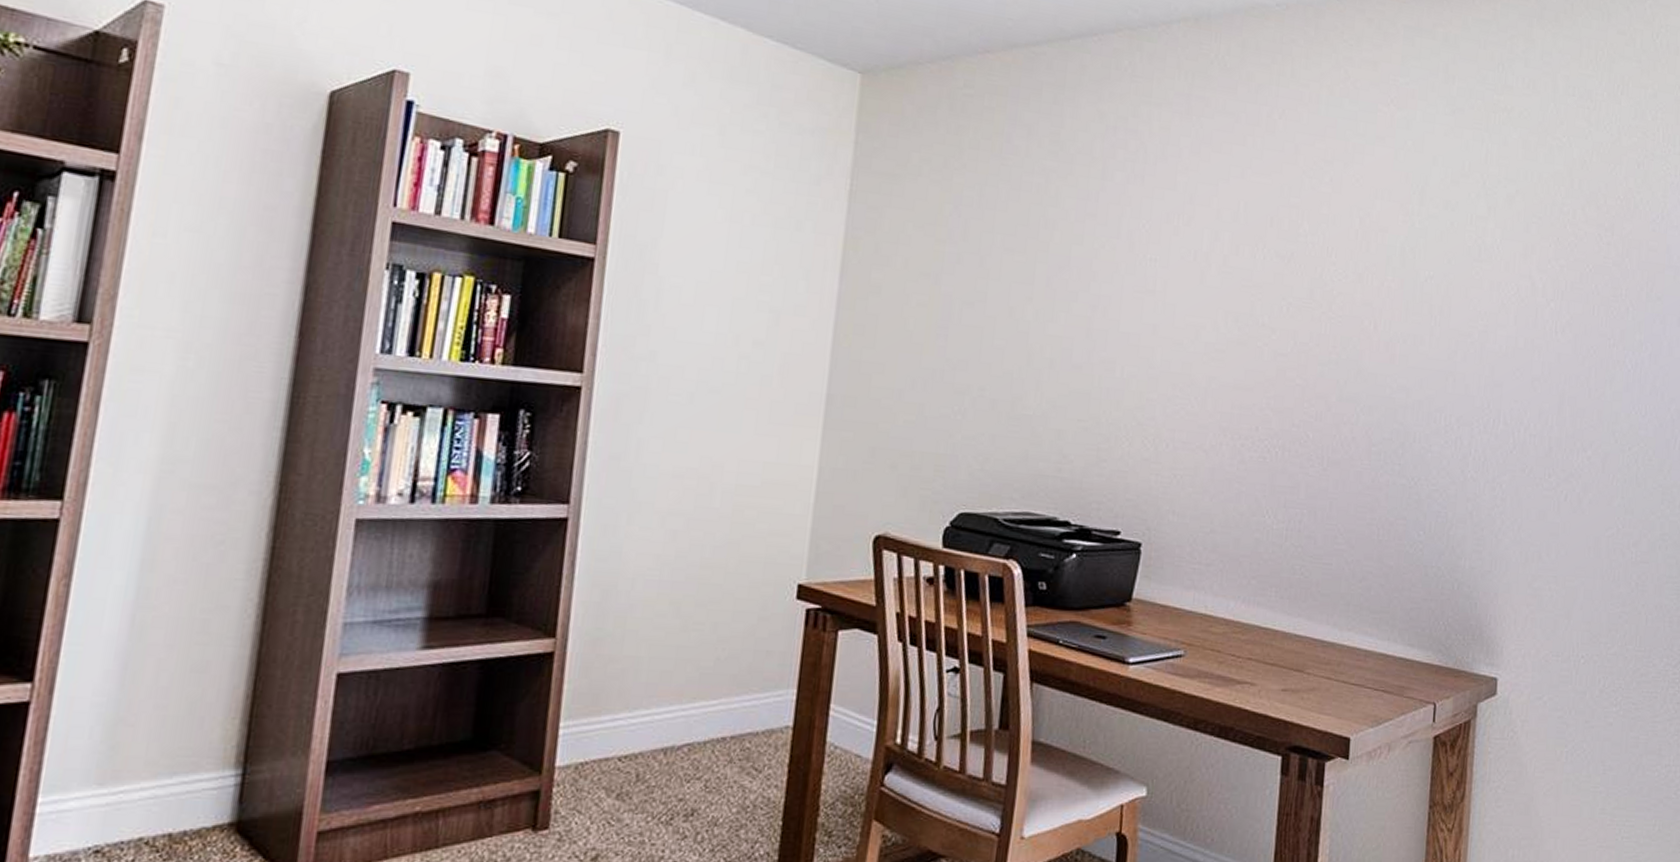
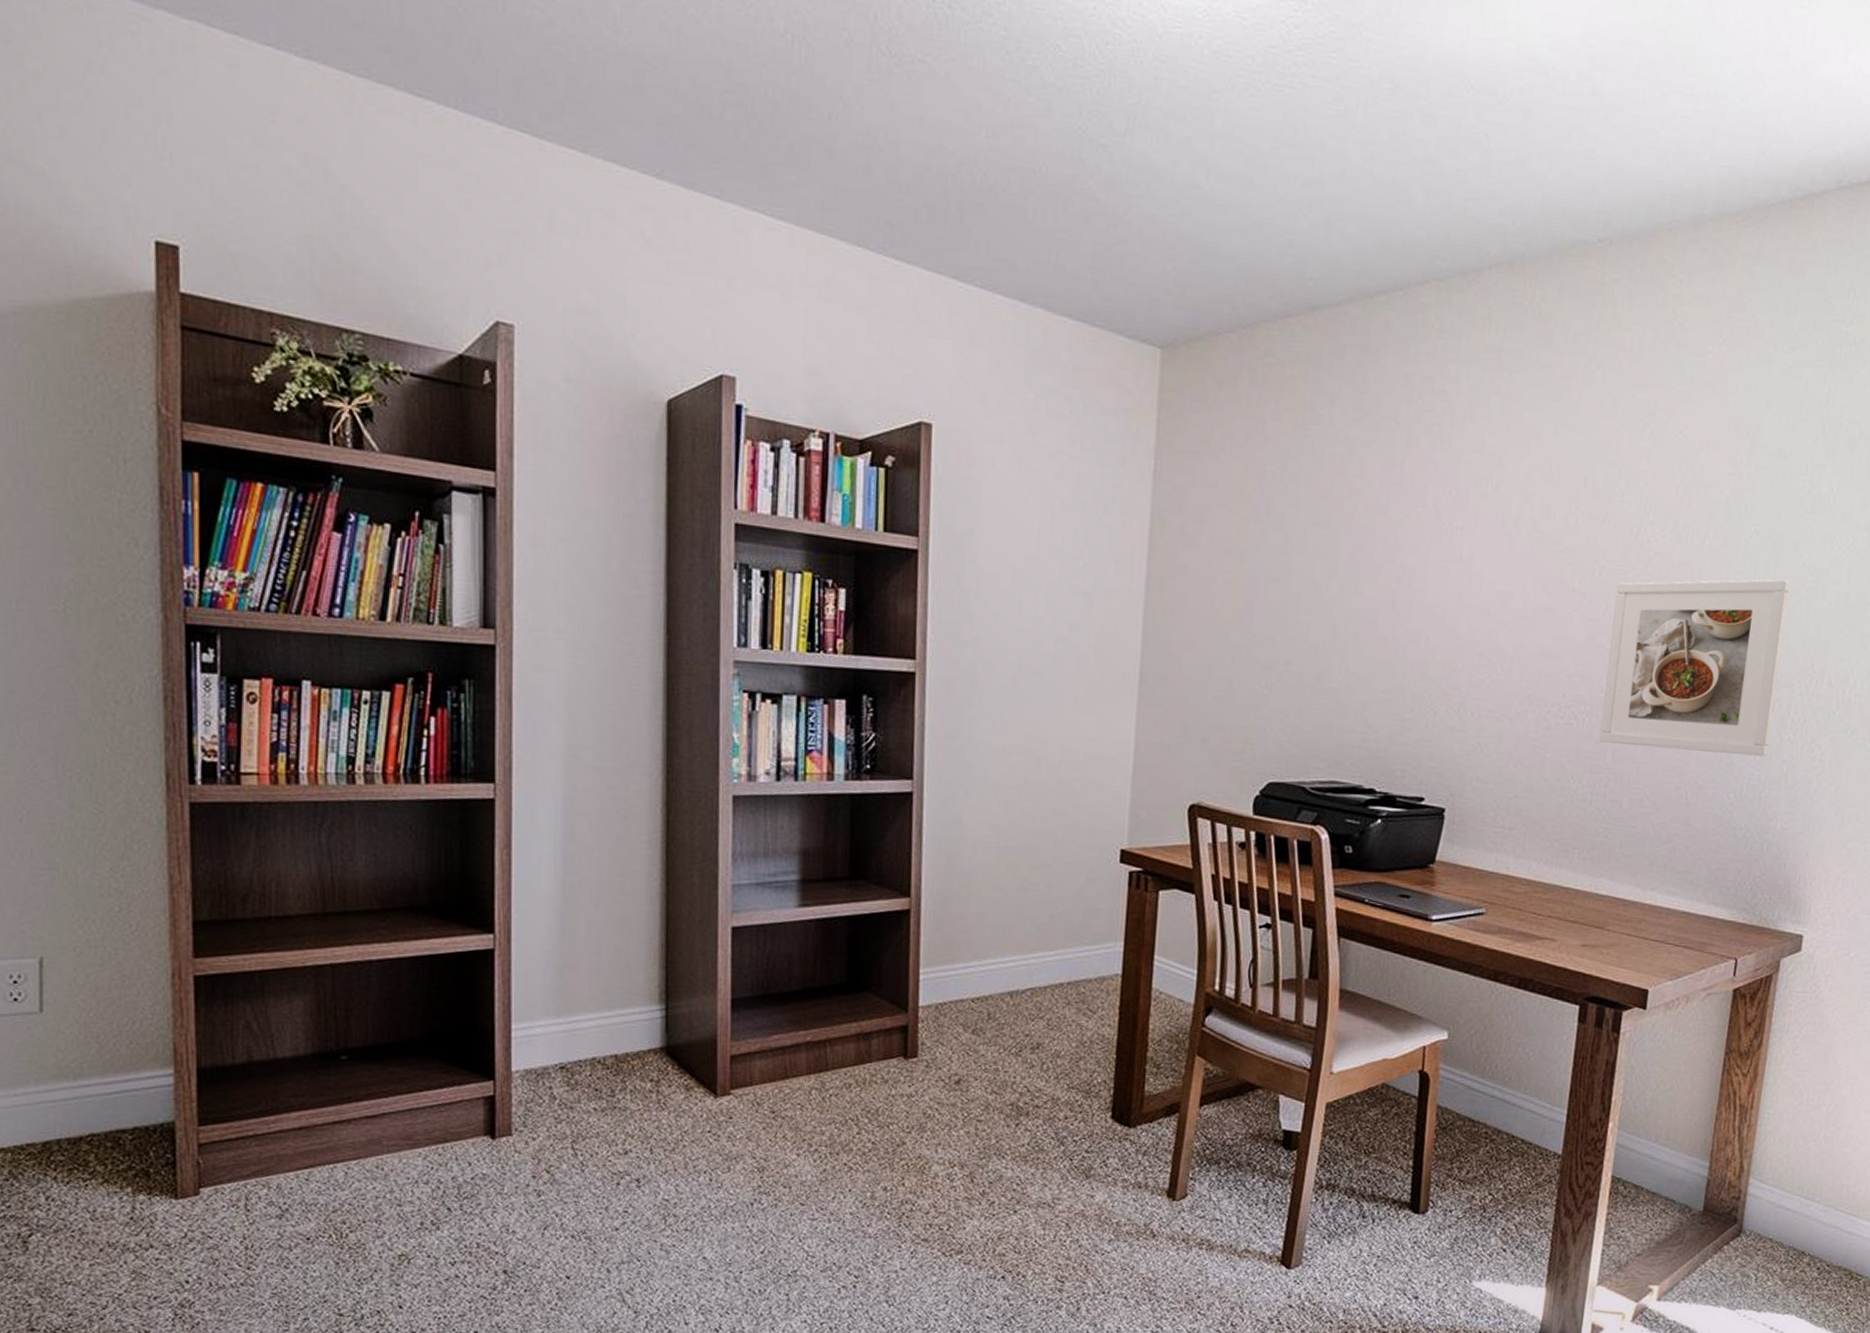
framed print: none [1292,319,1463,495] -> present [1599,579,1790,757]

